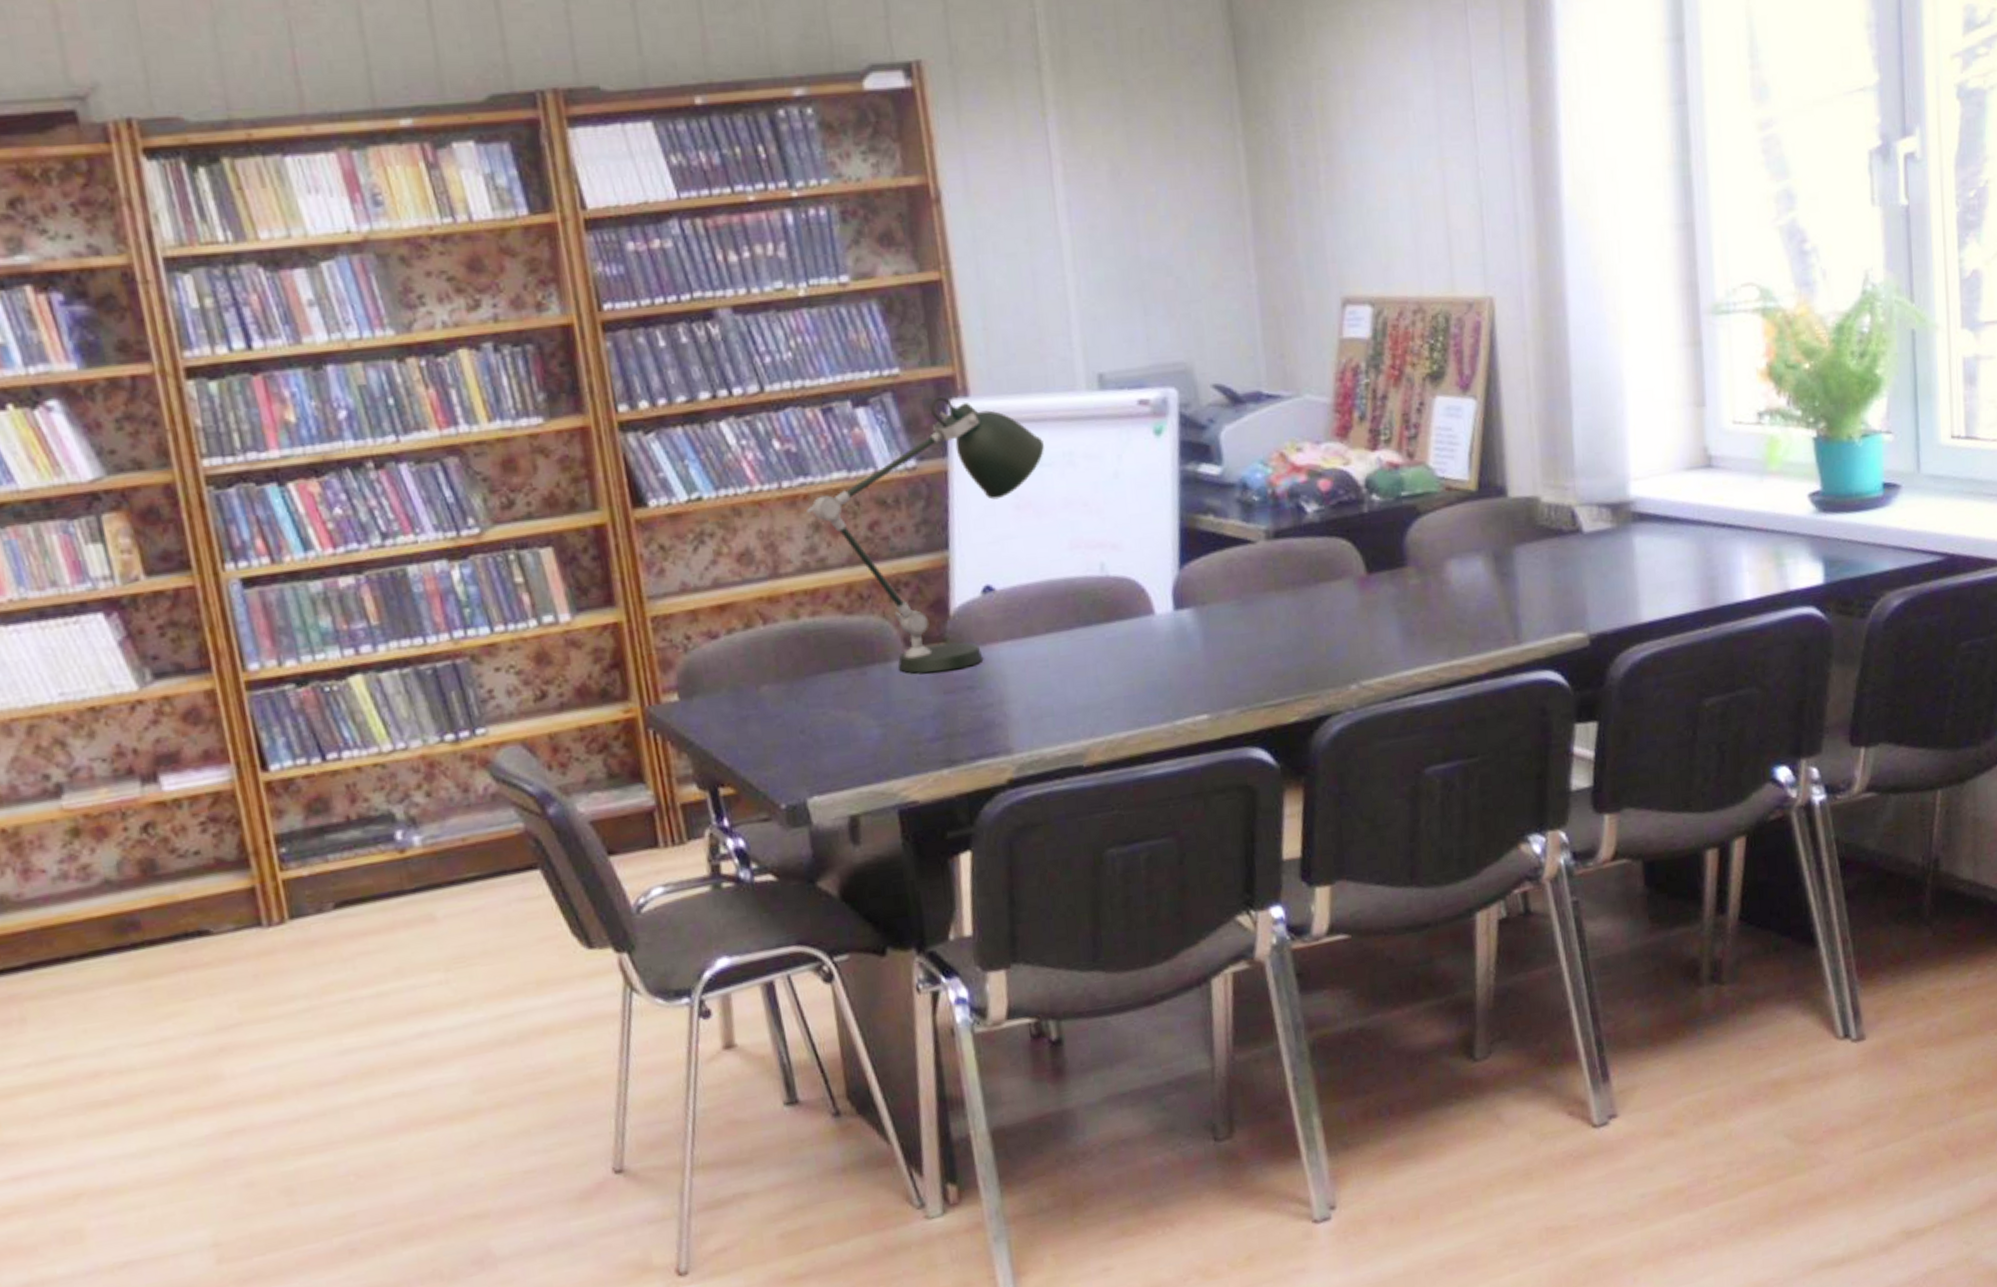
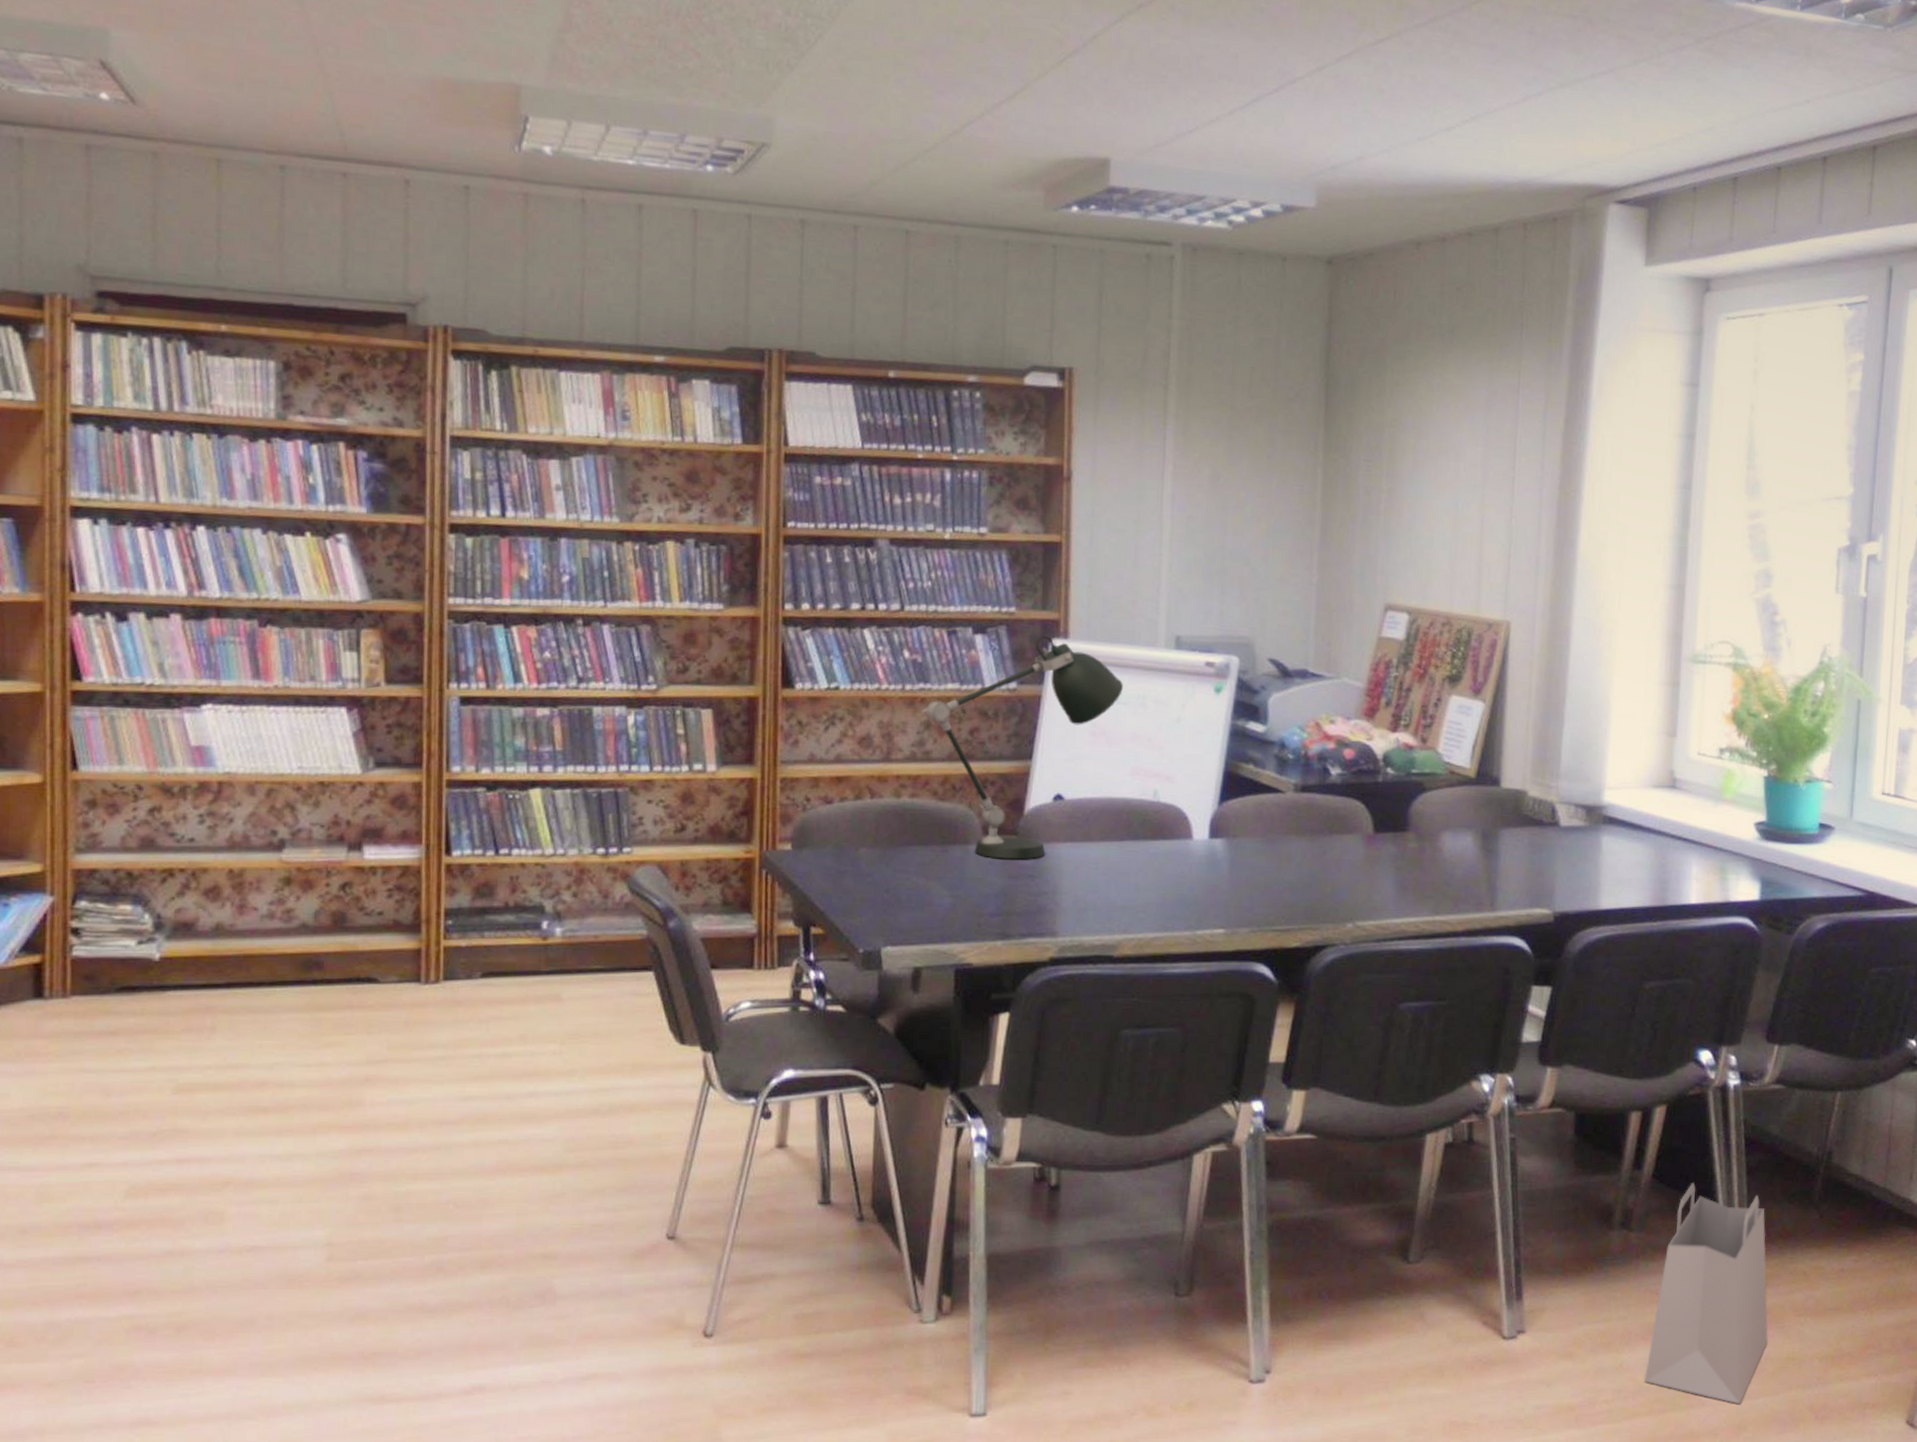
shopping bag: none [1757,918,1890,1157] -> present [1644,1183,1768,1405]

